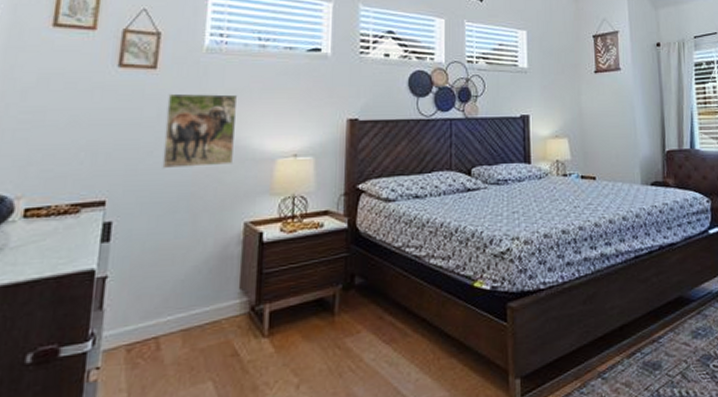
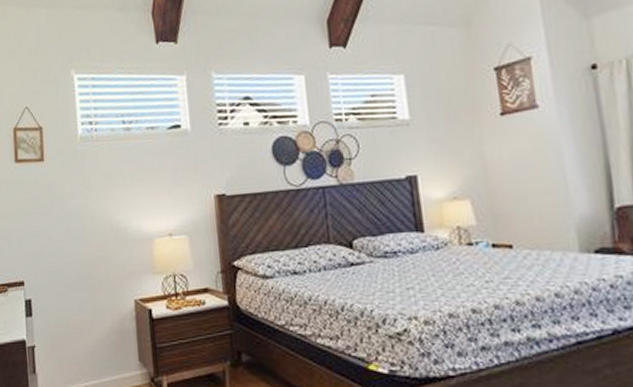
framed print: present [162,93,238,169] -> none [56,178,118,252]

